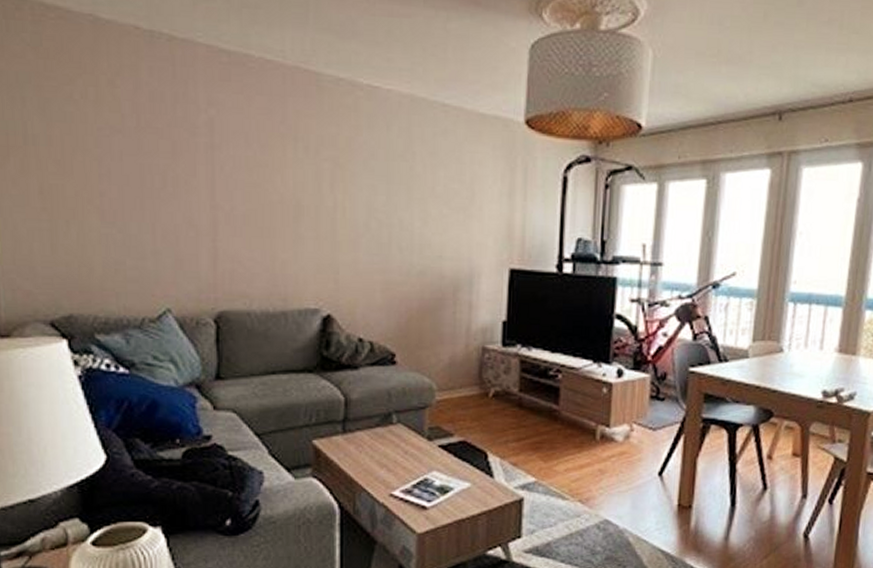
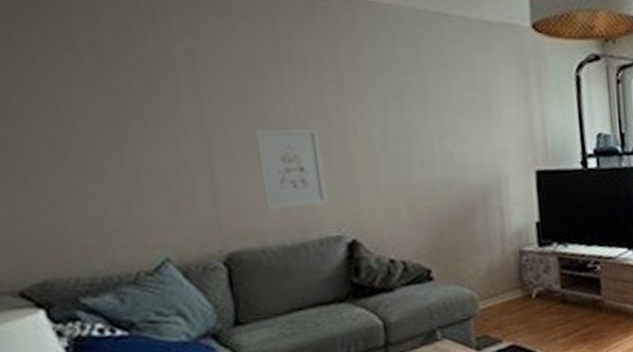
wall art: none [256,199,310,277] -> present [254,128,328,211]

